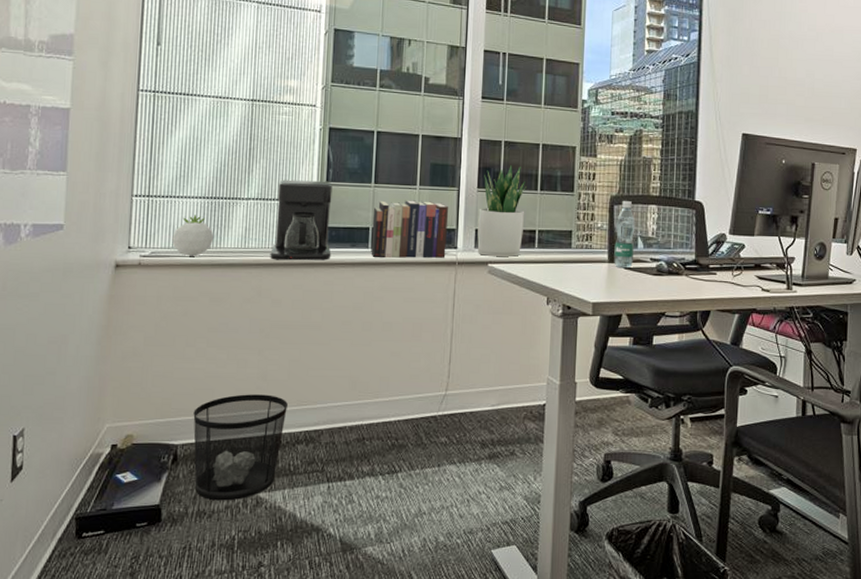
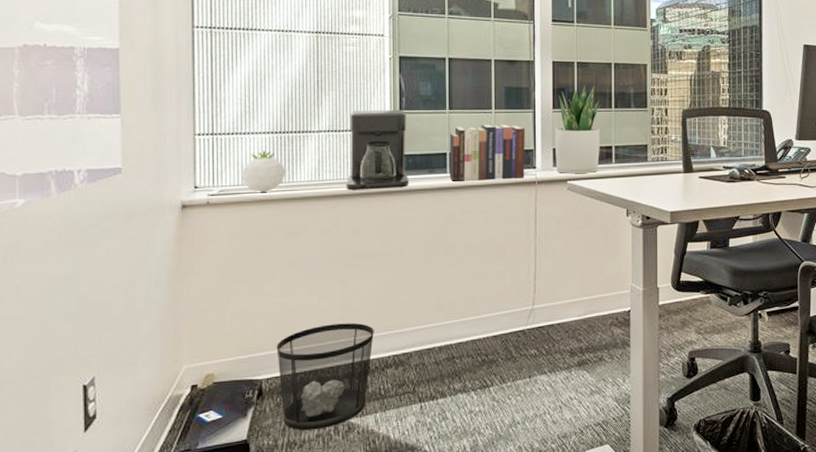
bottle: present [614,201,636,267] -> none [689,114,708,177]

